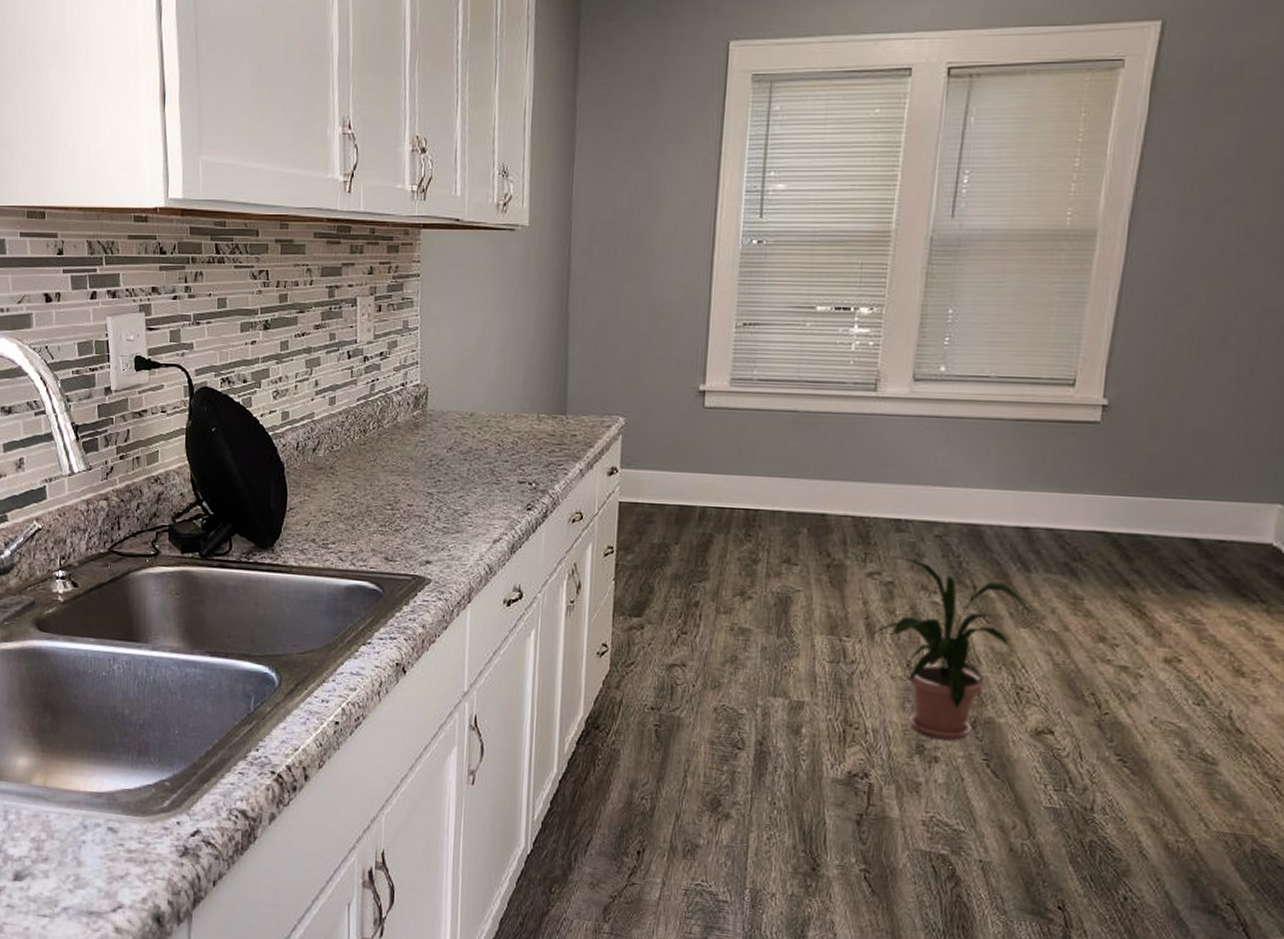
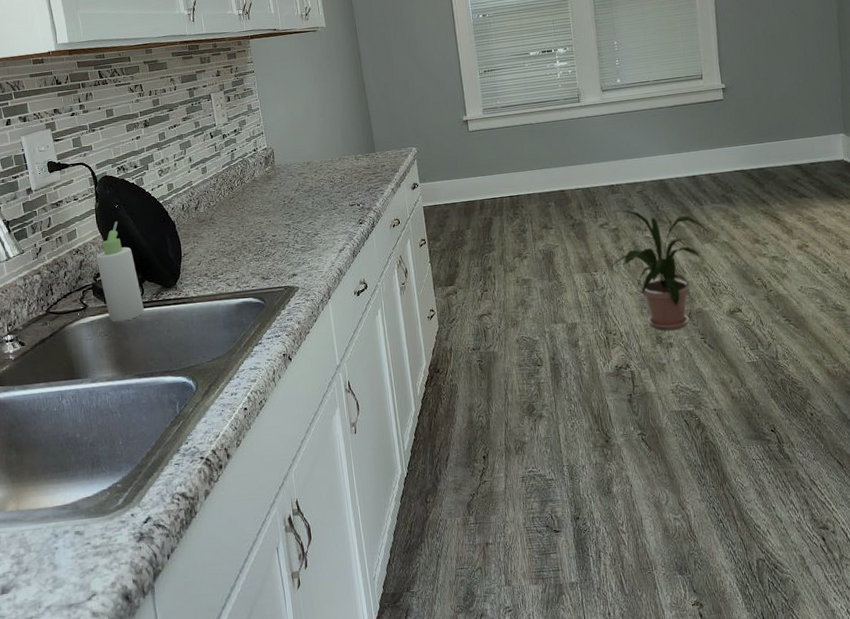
bottle: none [178,449,229,581] -> present [96,221,144,322]

